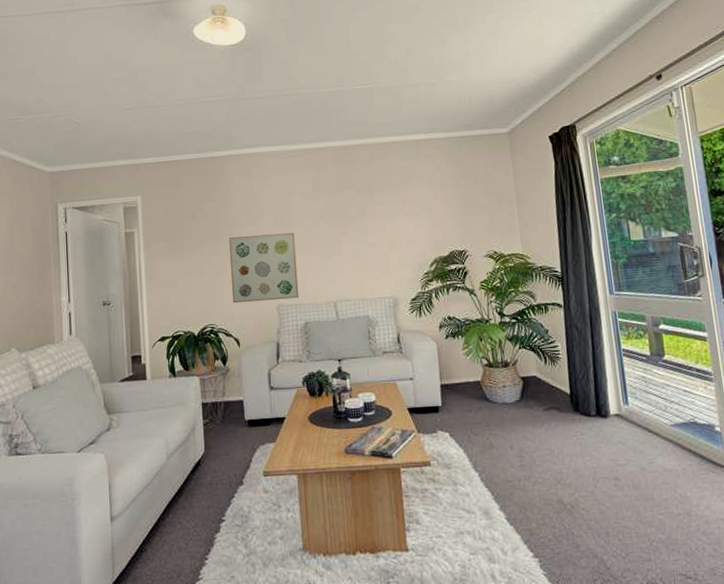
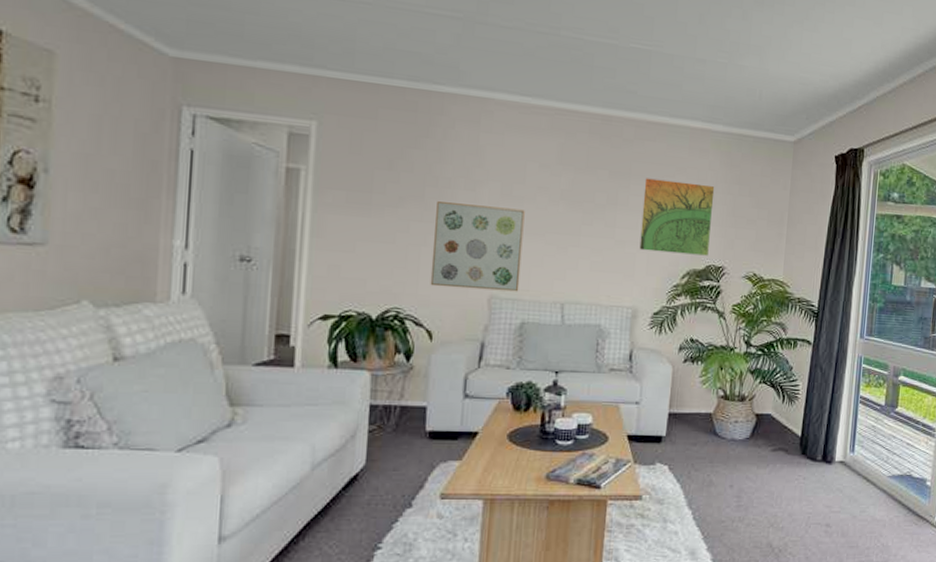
terrain map: none [385,184,450,248] -> present [639,178,715,256]

